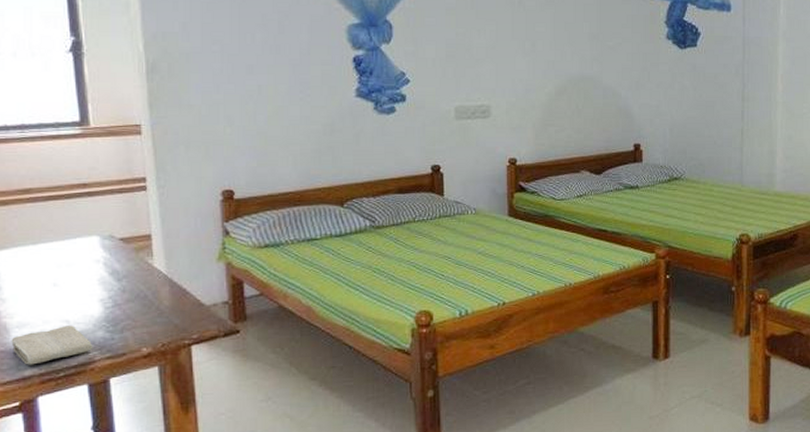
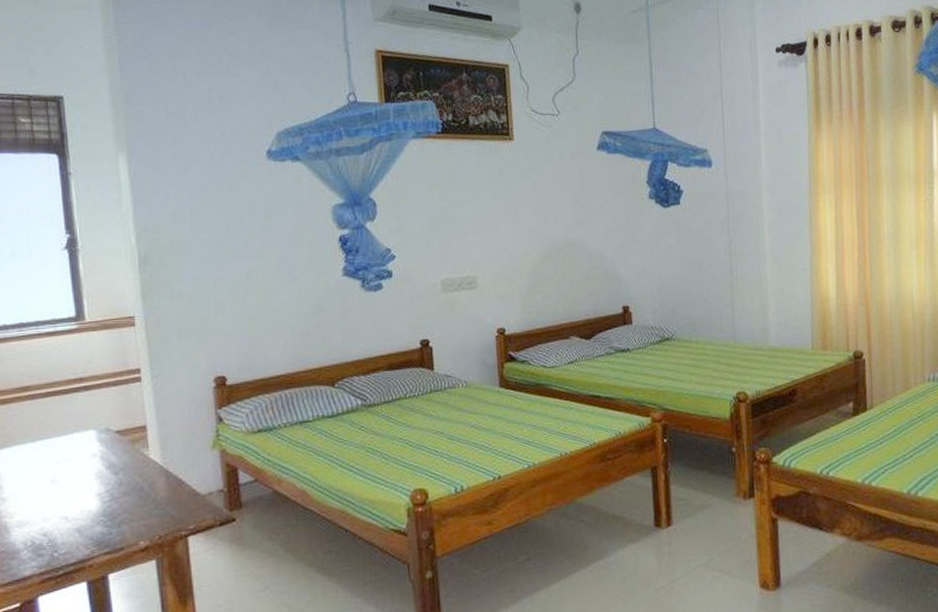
washcloth: present [11,325,93,365] -> none [11,522,91,565]

